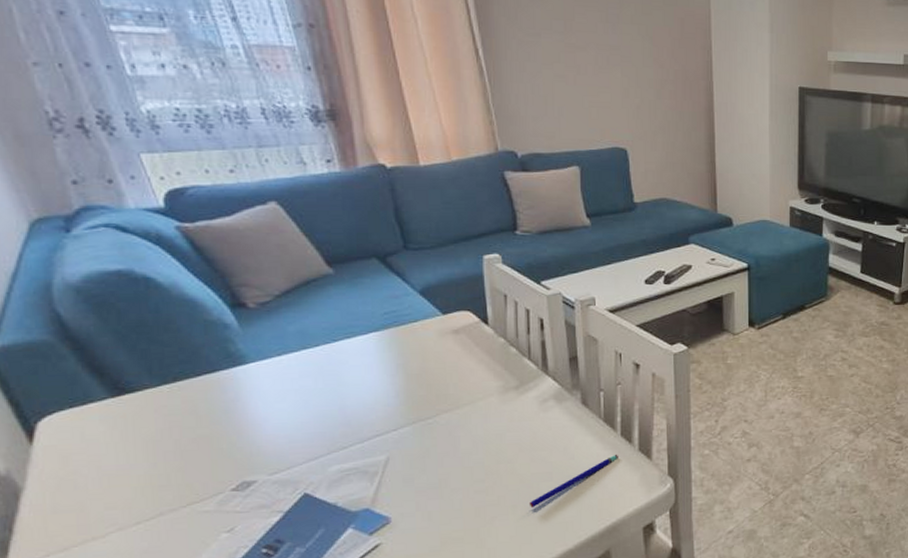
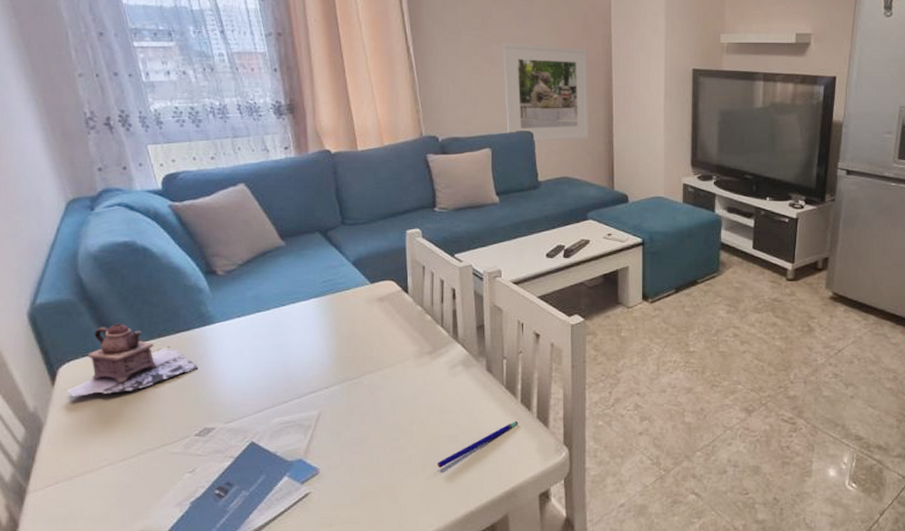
teapot: none [50,366,230,455] -> present [66,323,198,396]
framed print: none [588,49,689,161] -> present [502,43,589,143]

